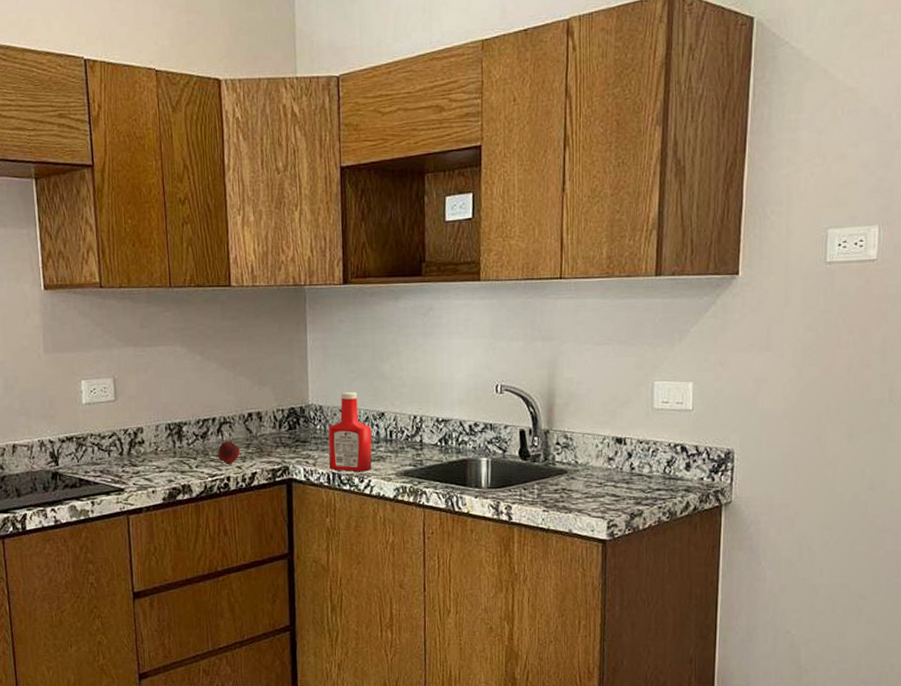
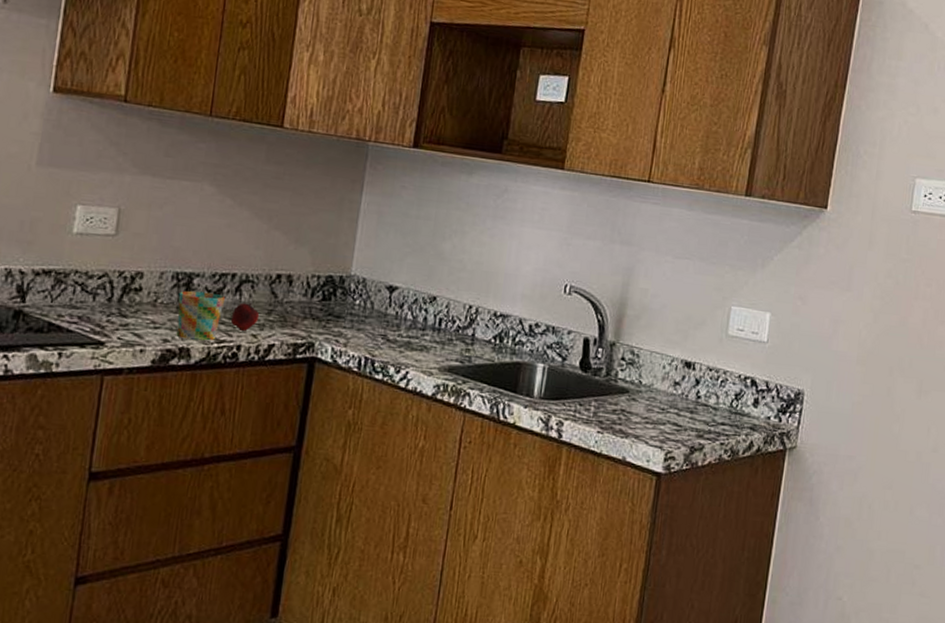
mug: none [173,436,211,477] -> present [176,290,226,341]
ketchup bottle: present [328,392,372,472] -> none [362,267,419,362]

